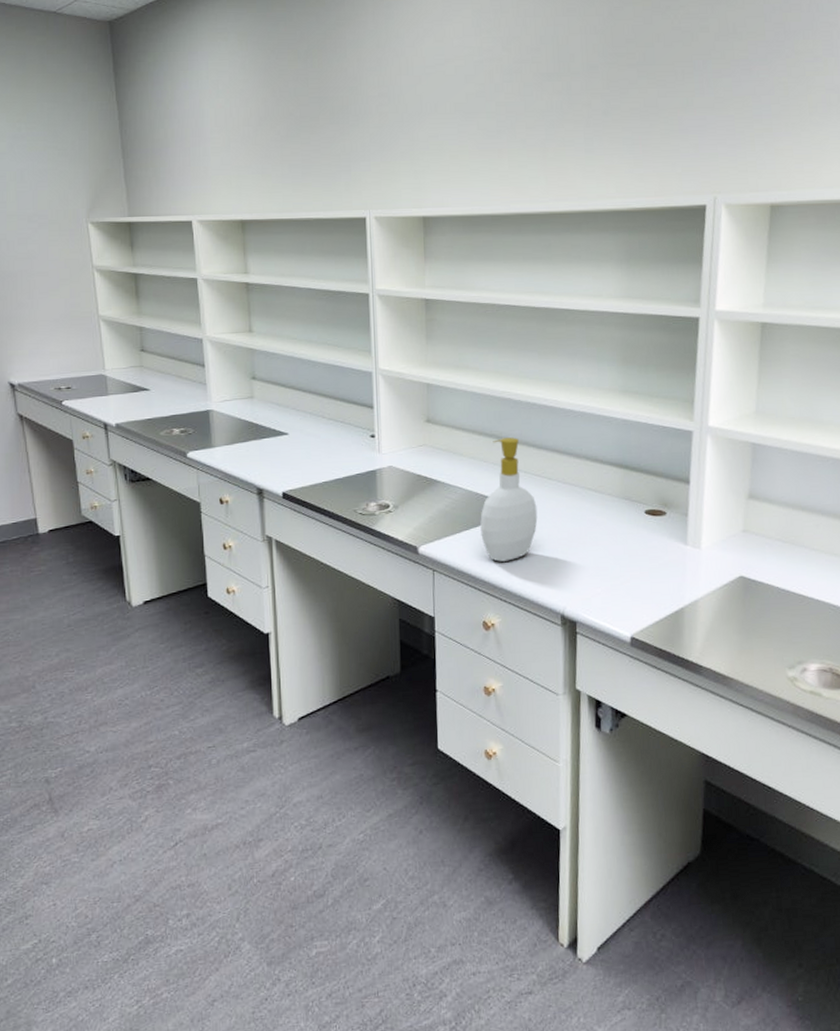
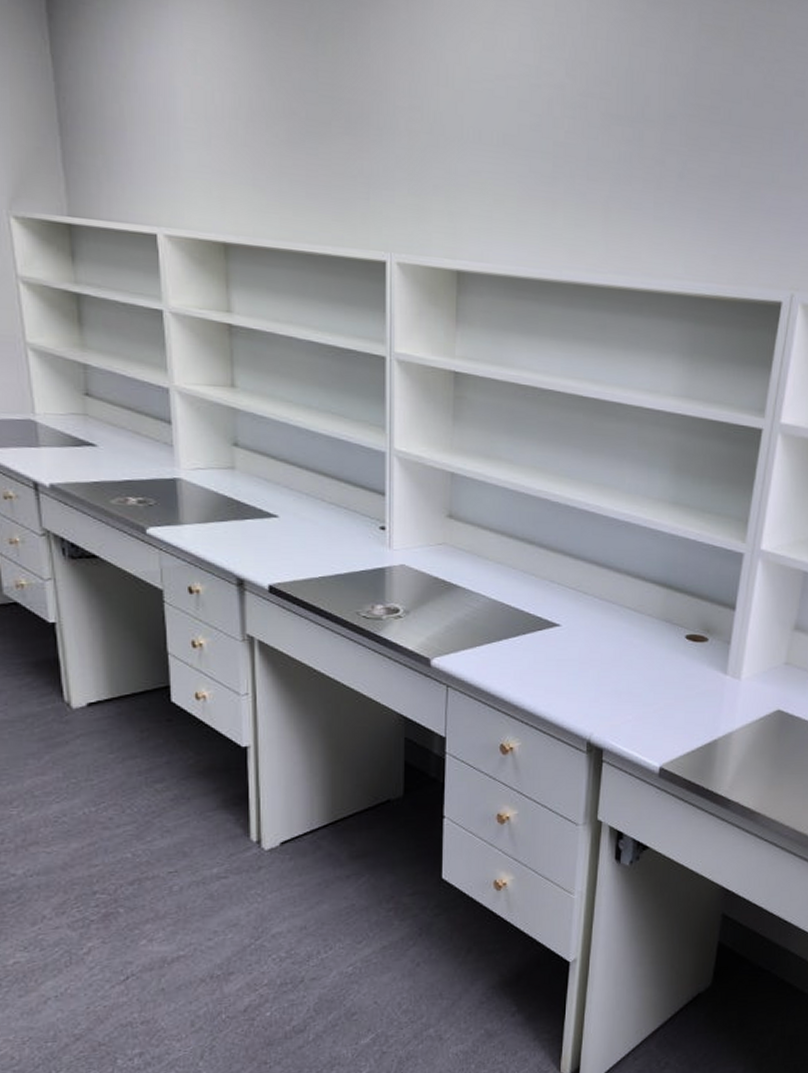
soap bottle: present [480,437,538,562] -> none [504,543,569,681]

